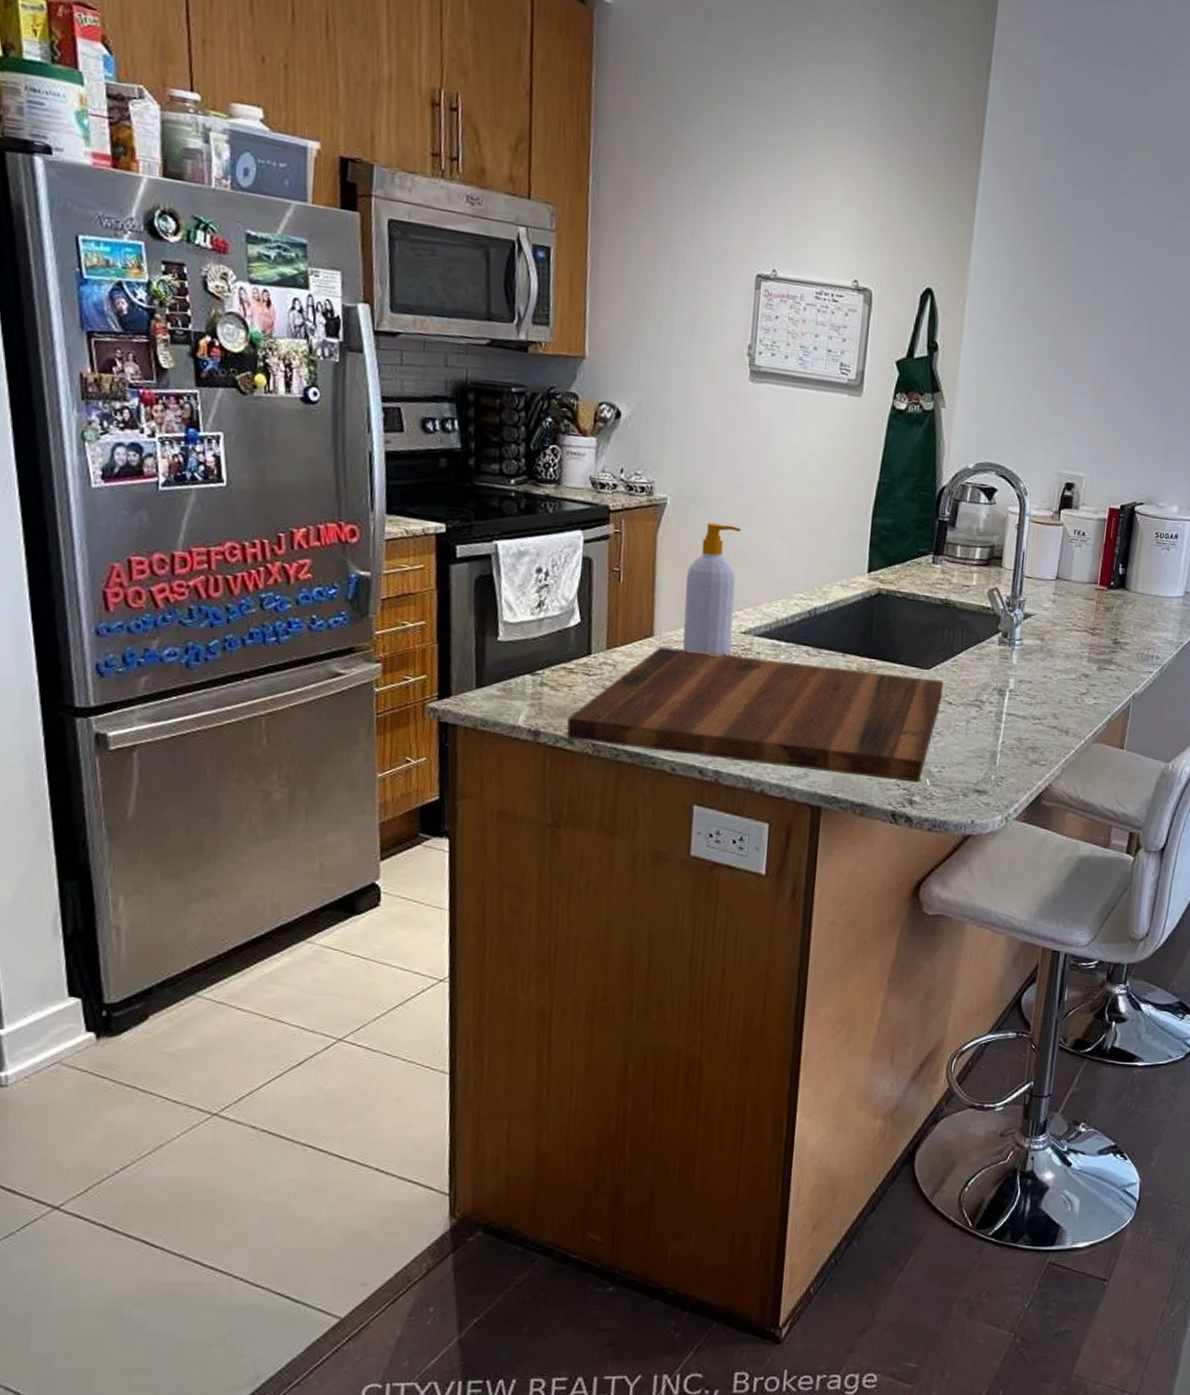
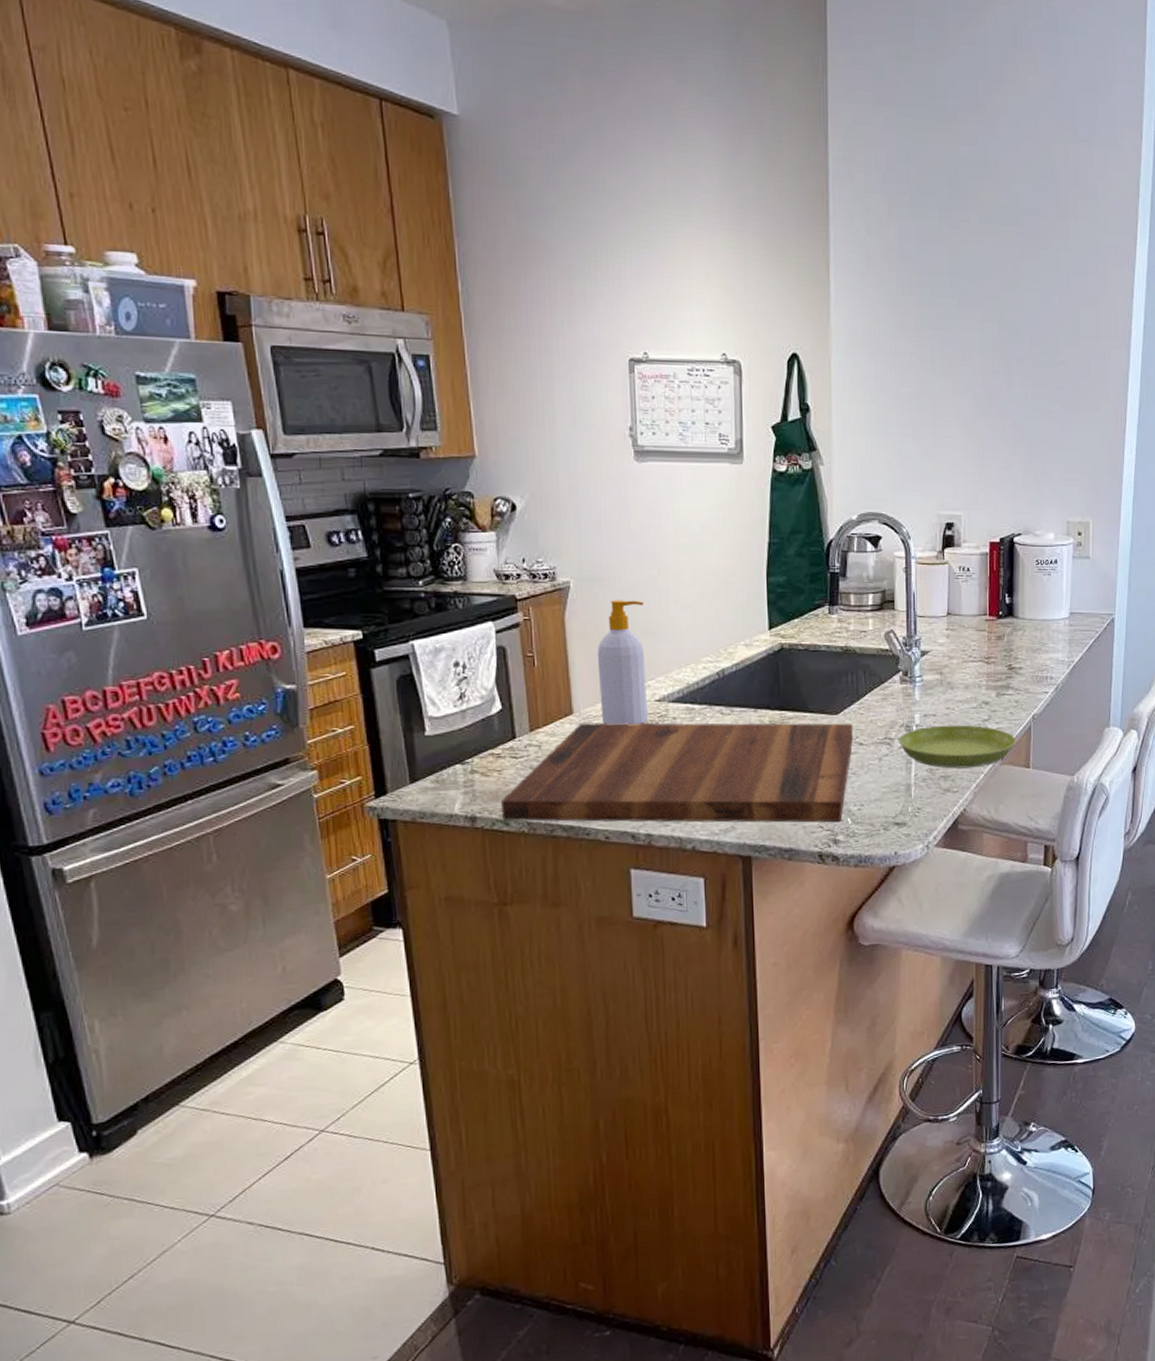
saucer: none [989,693,1113,742] -> present [898,724,1016,769]

